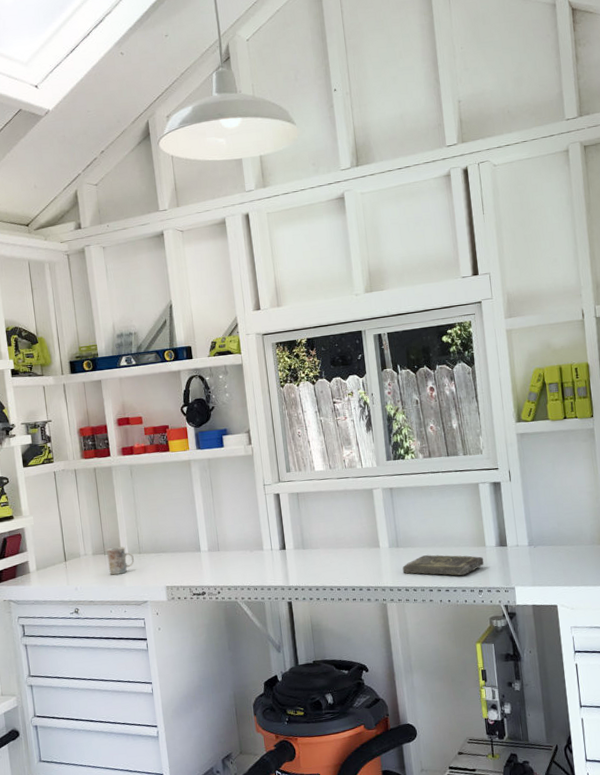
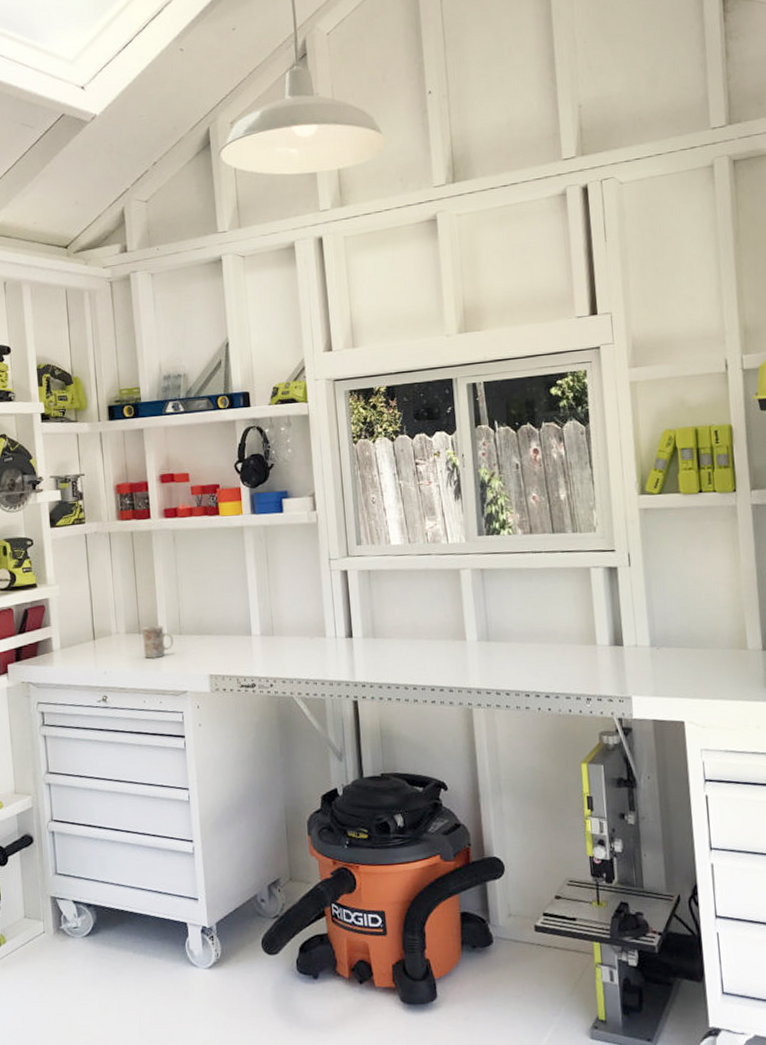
book: present [402,555,484,576] -> none [493,652,594,680]

